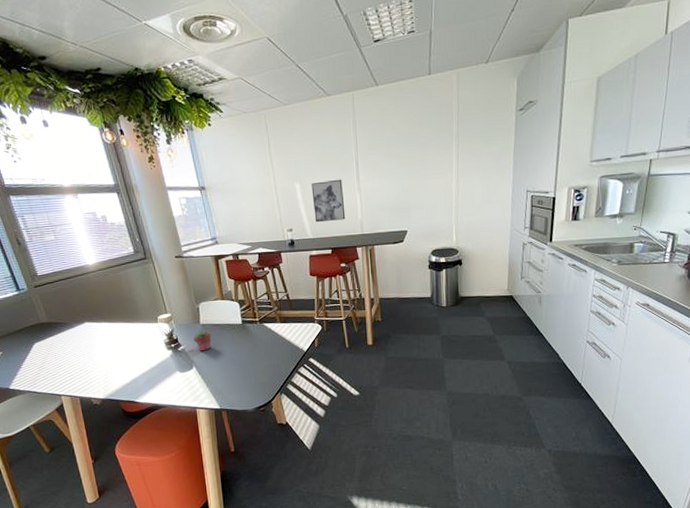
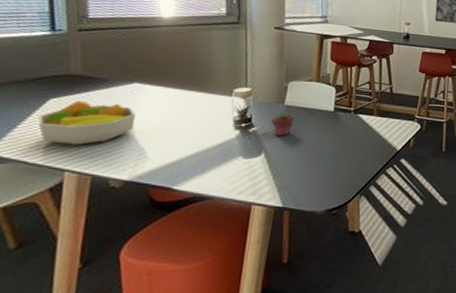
fruit bowl: none [31,340,96,376] -> present [37,100,136,145]

